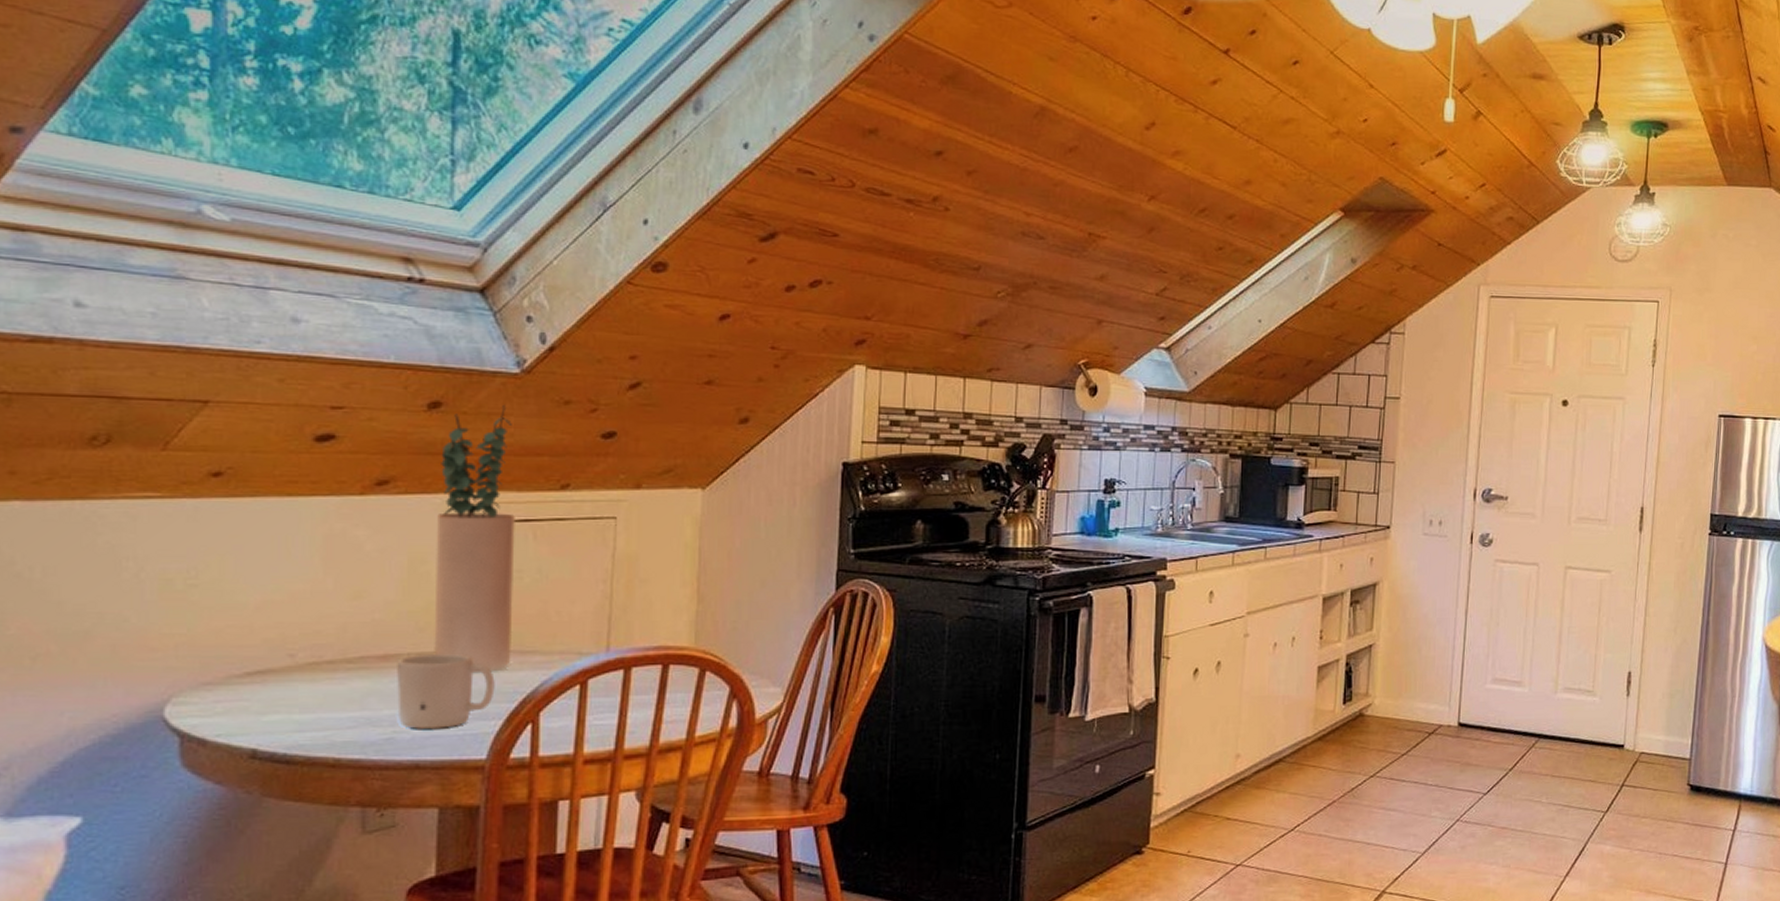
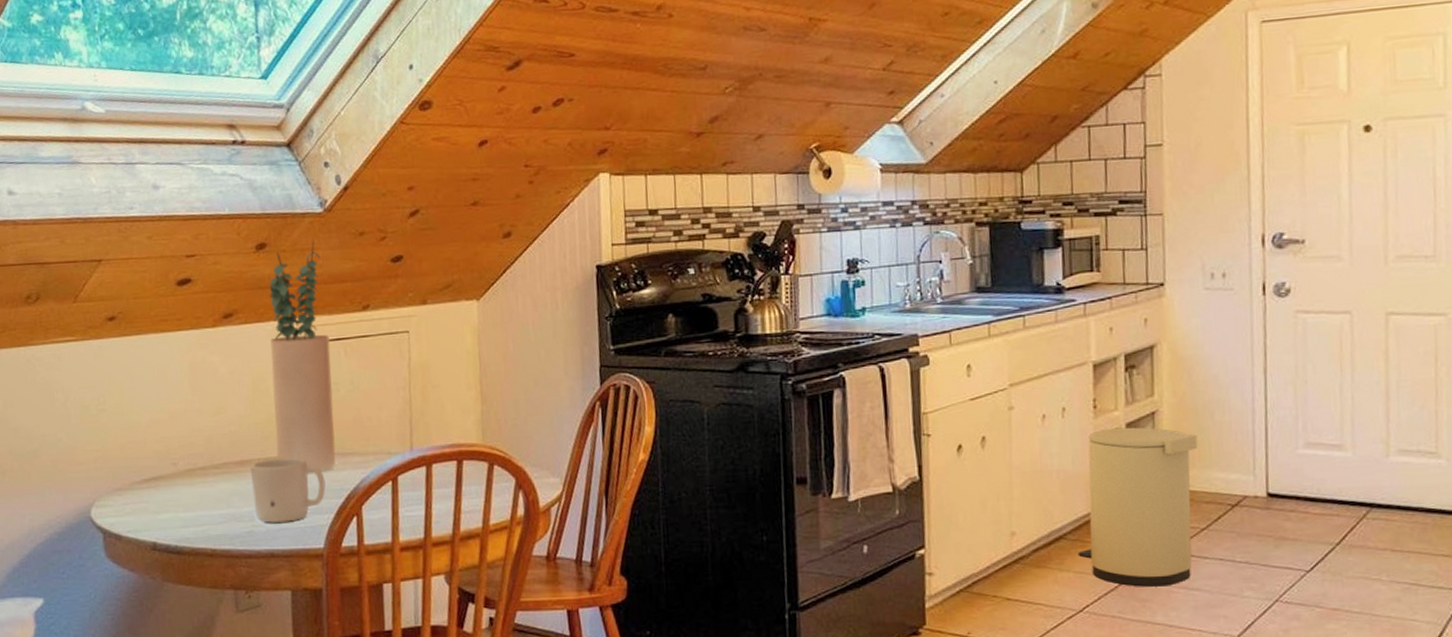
pedal bin: none [1294,658,1406,808] -> present [1077,427,1198,587]

